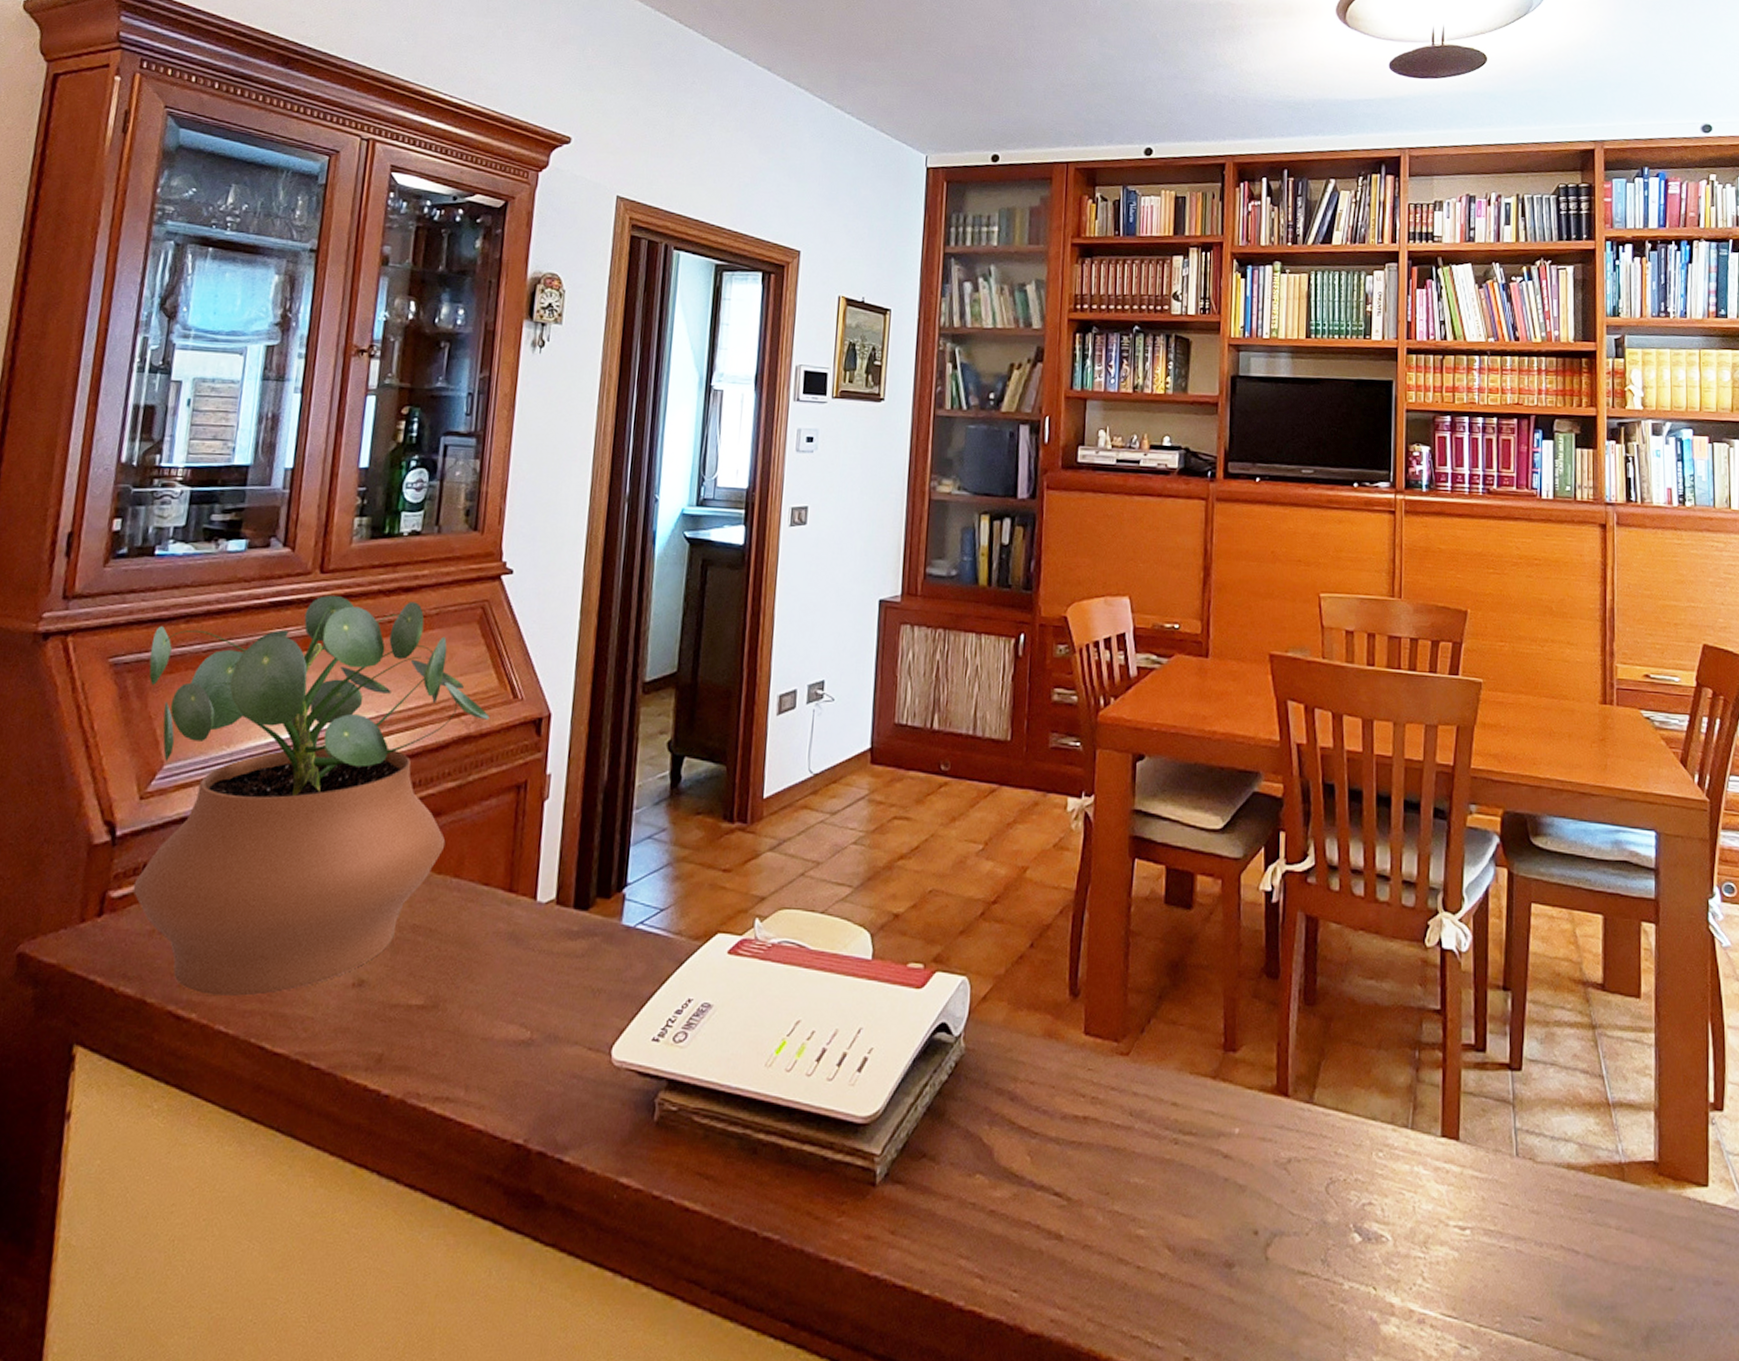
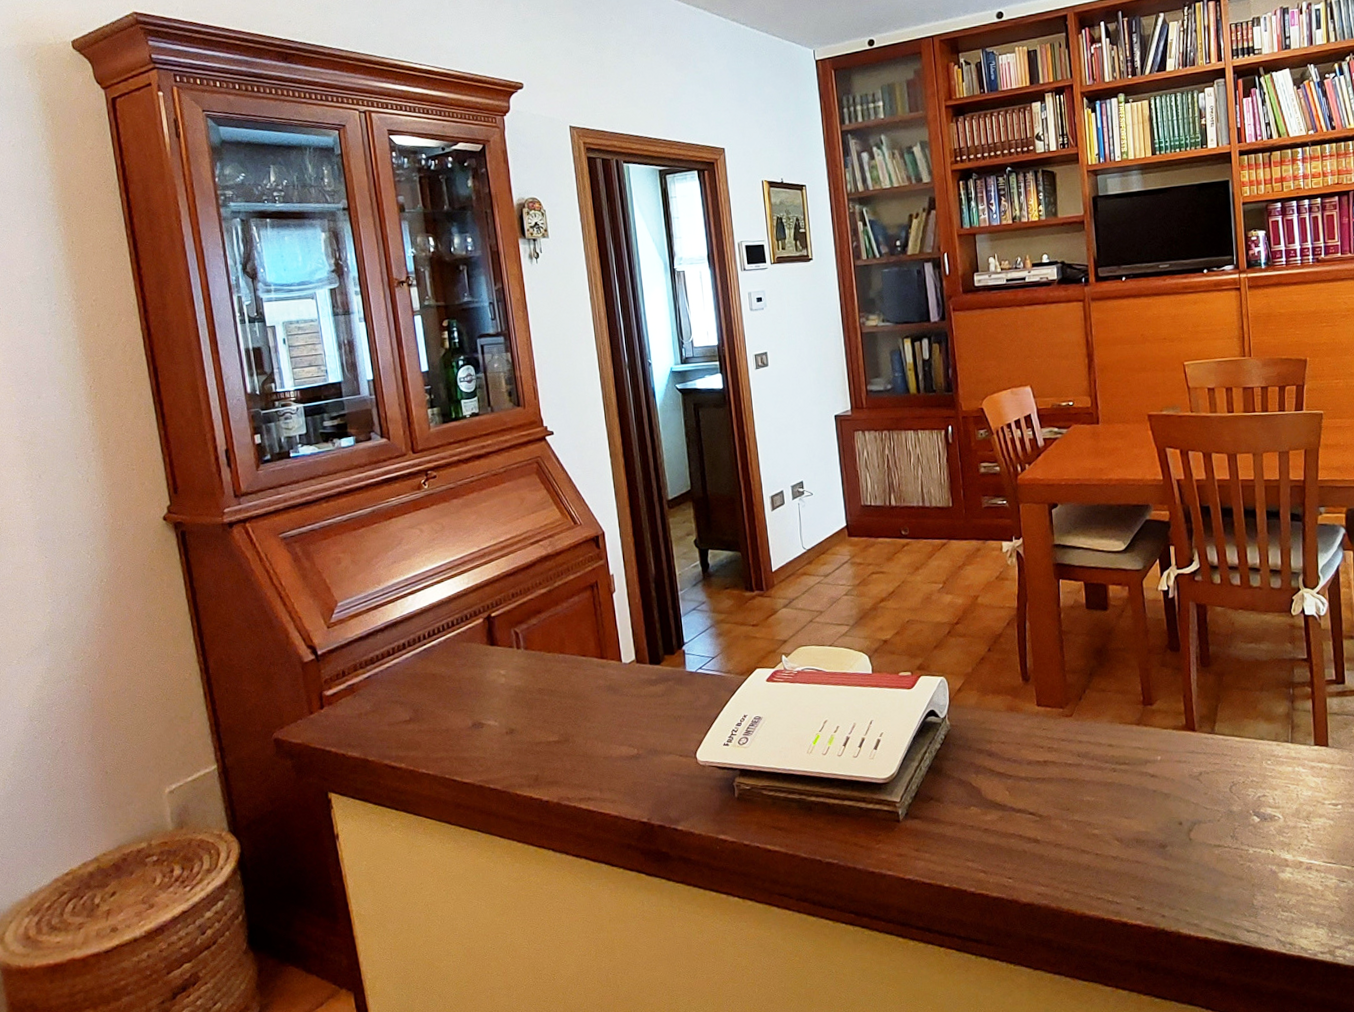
potted plant: present [132,595,490,996] -> none [305,465,560,751]

